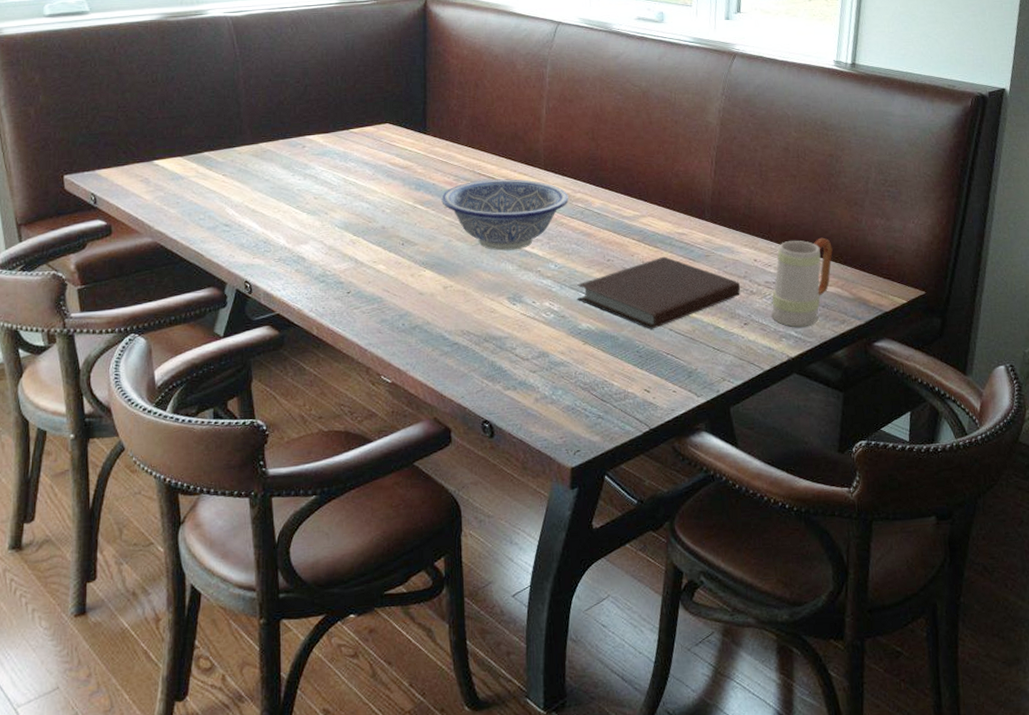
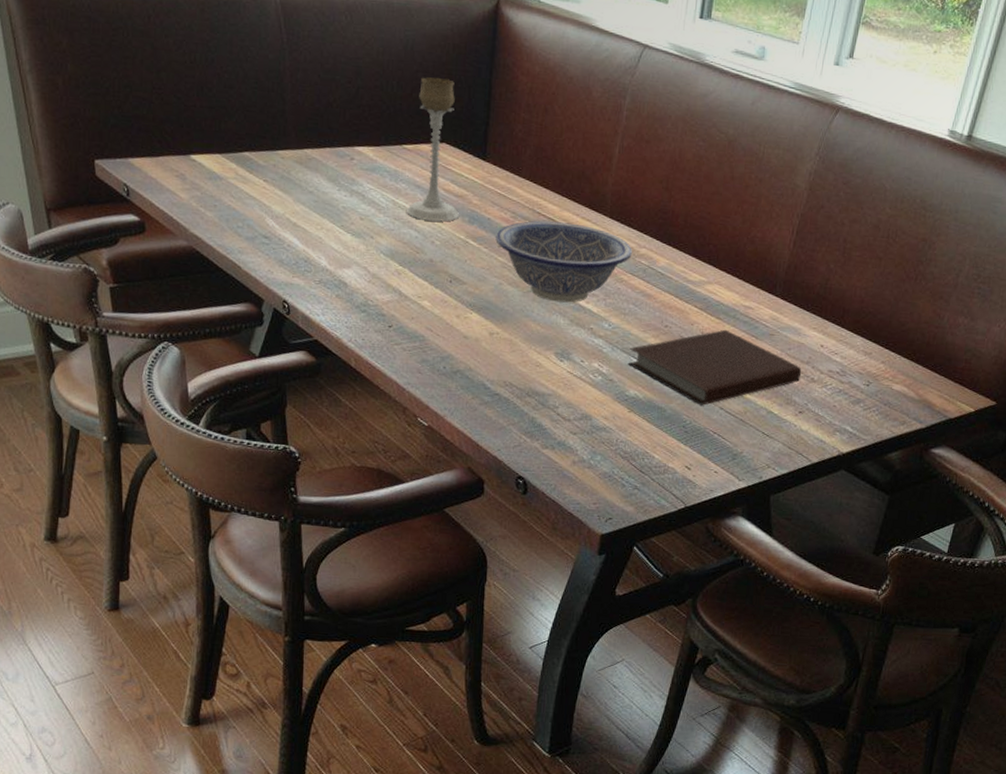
candle holder: none [357,69,406,193] -> present [407,77,459,222]
mug: present [771,237,833,328] -> none [829,329,907,424]

